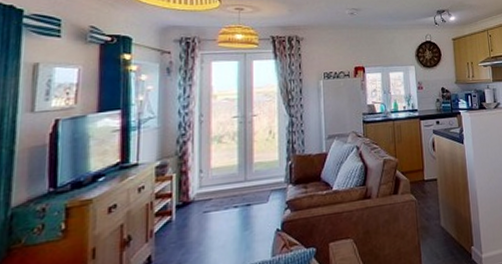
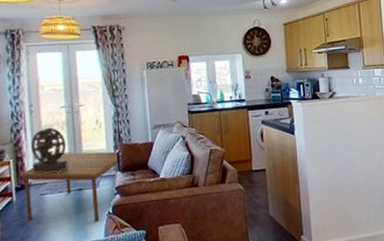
coffee table: none [182,163,291,242] -> present [19,151,119,223]
shelf unit: none [196,138,237,189] -> present [30,127,68,174]

